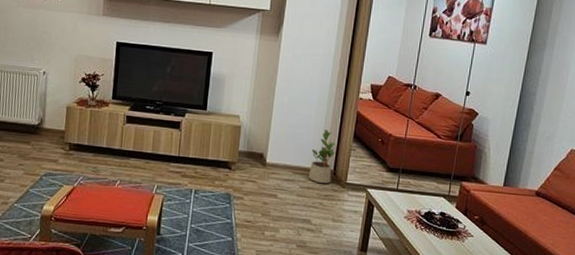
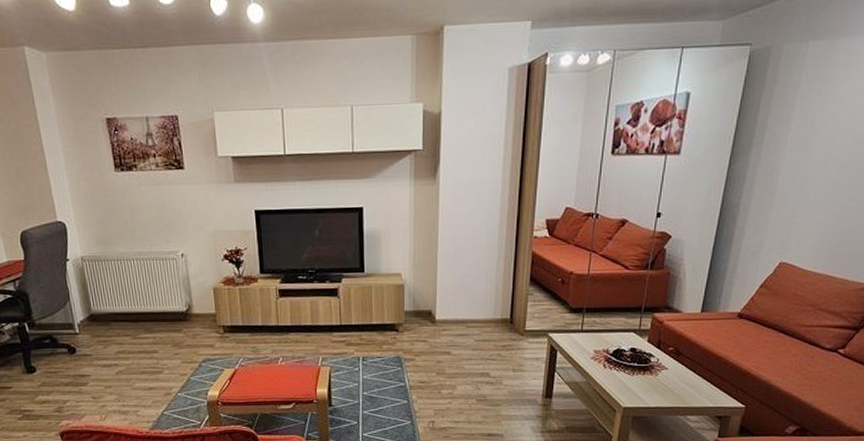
potted plant: present [308,130,336,183] -> none [483,276,511,334]

